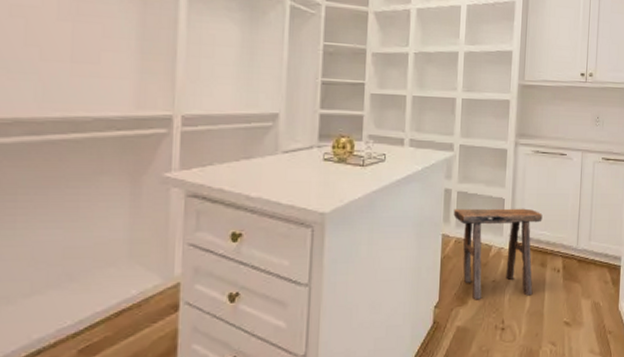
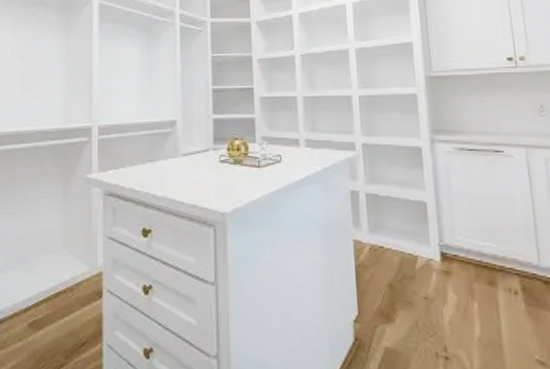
stool: present [453,208,543,300] -> none [364,212,483,321]

